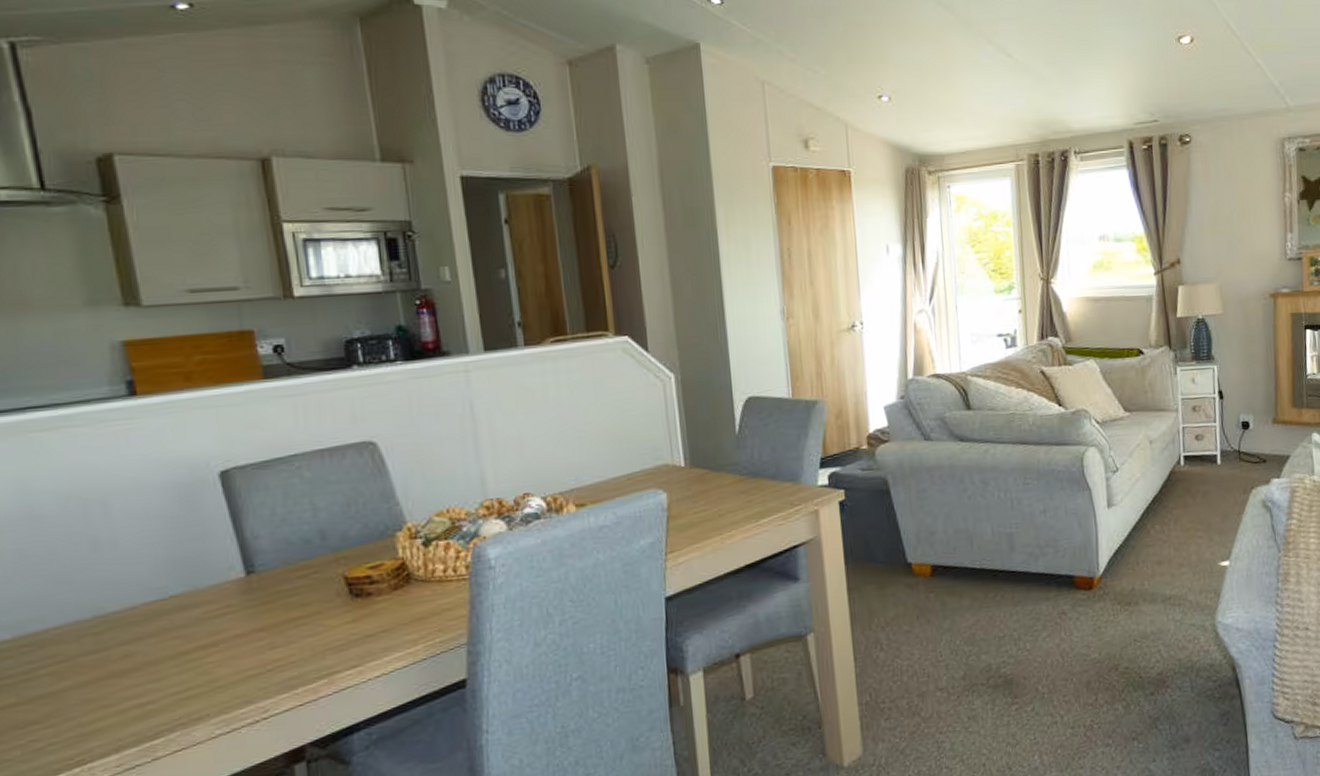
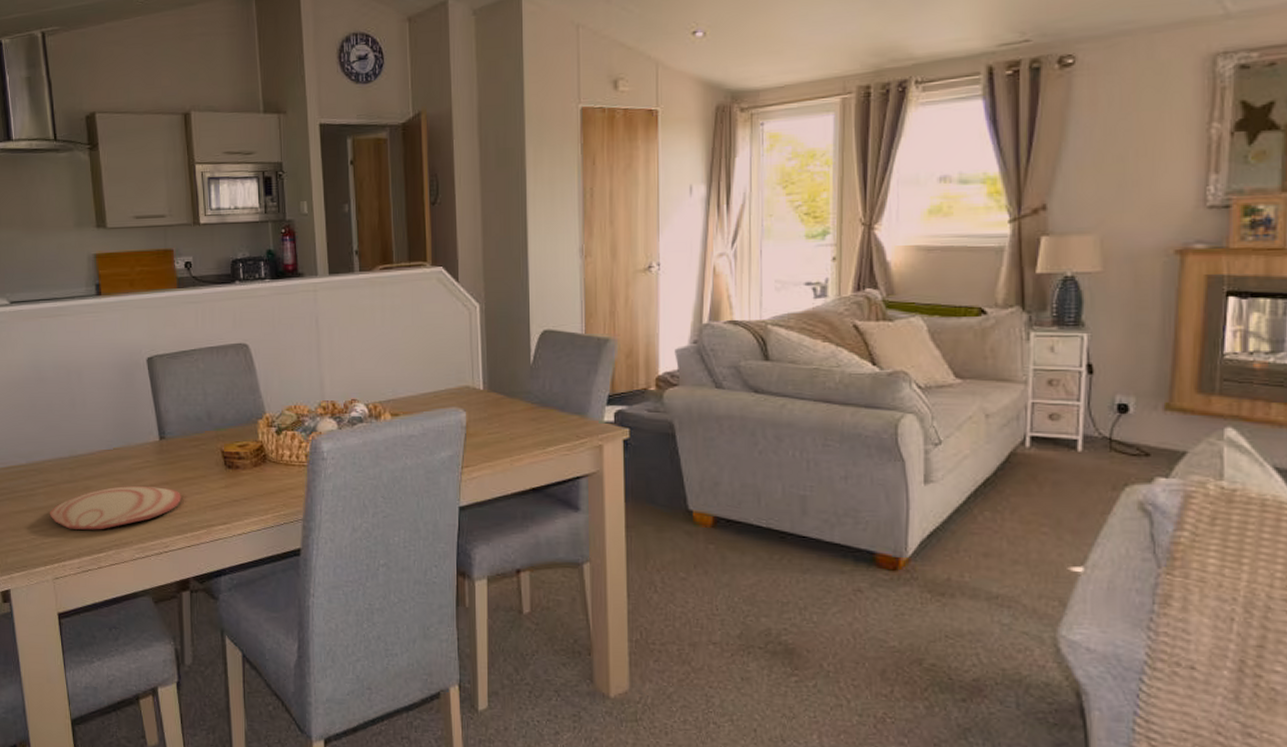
plate: none [60,635,286,717] -> present [49,486,181,530]

